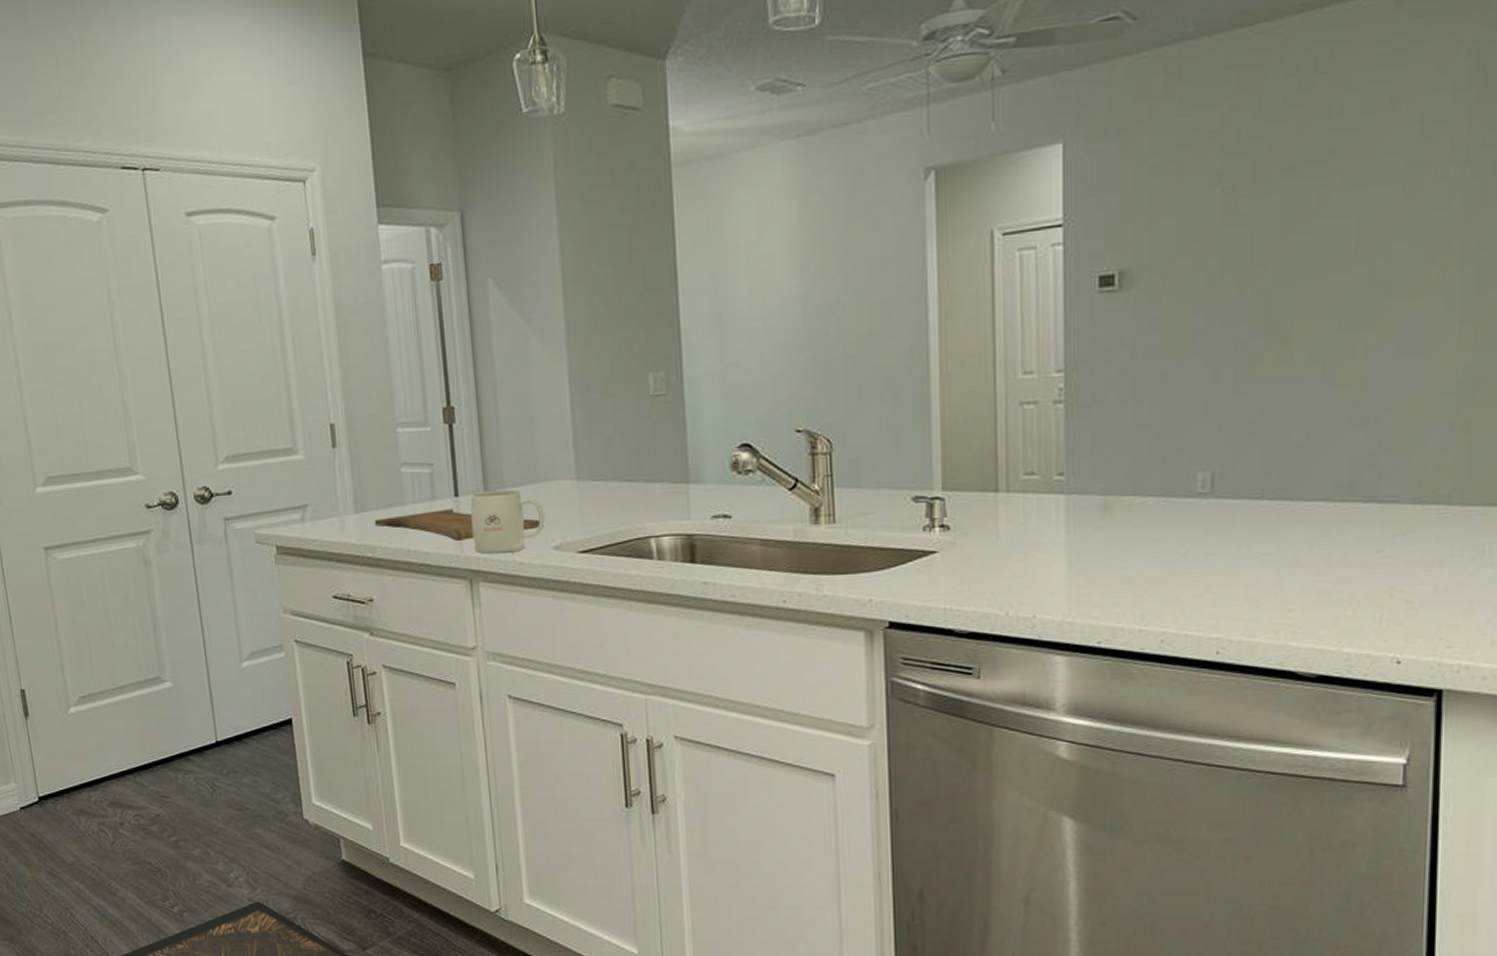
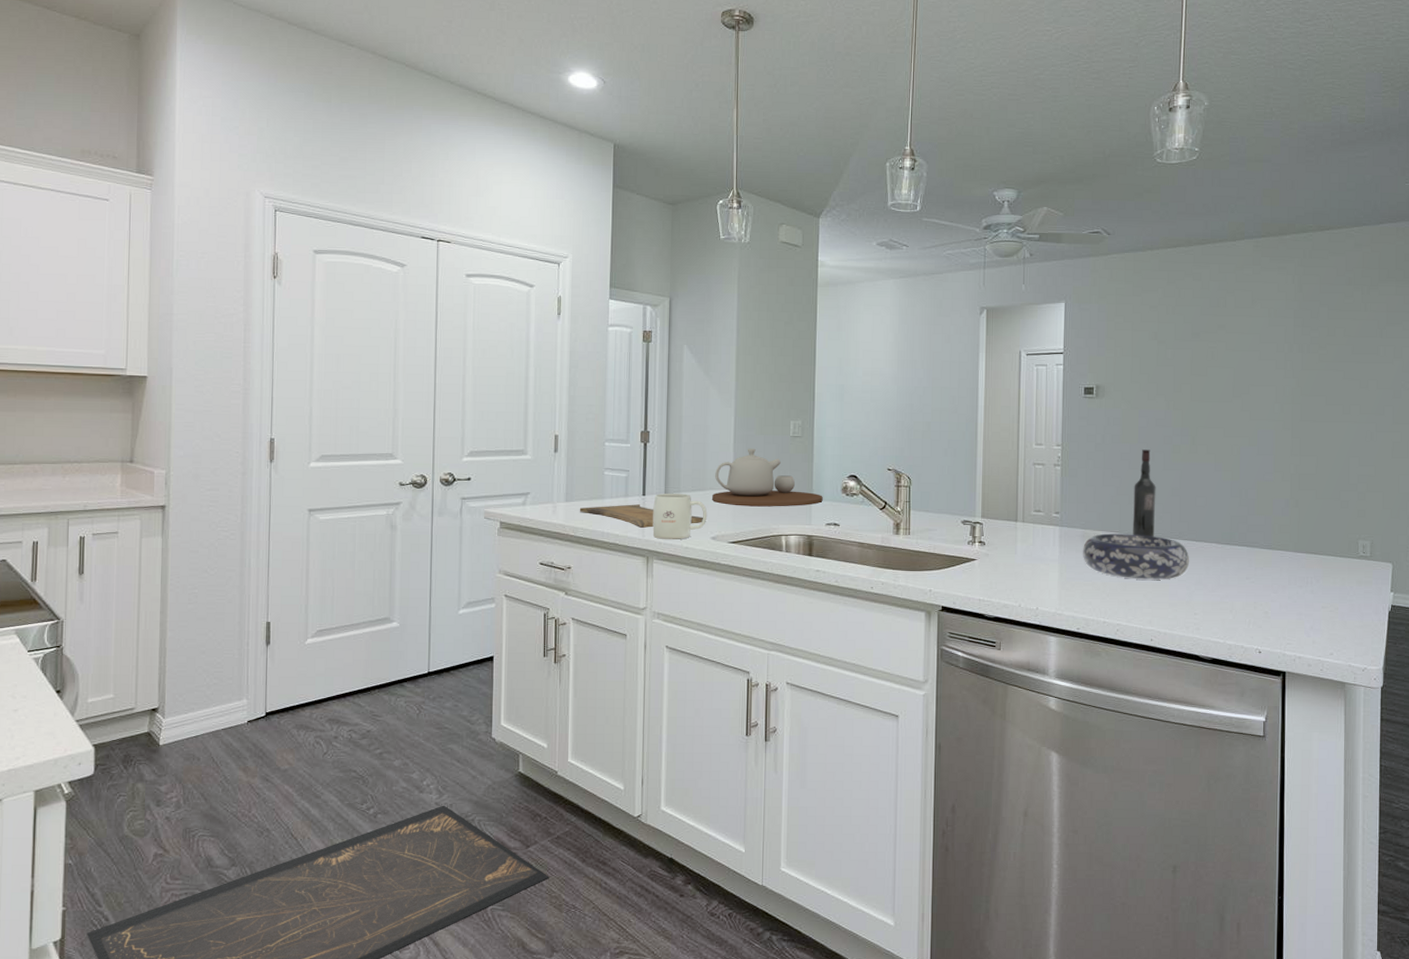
tea set: none [549,417,705,501] -> present [712,448,823,507]
decorative bowl: none [1102,496,1280,565] -> present [1082,533,1190,580]
wine bottle: none [1184,364,1223,500] -> present [1133,449,1156,537]

